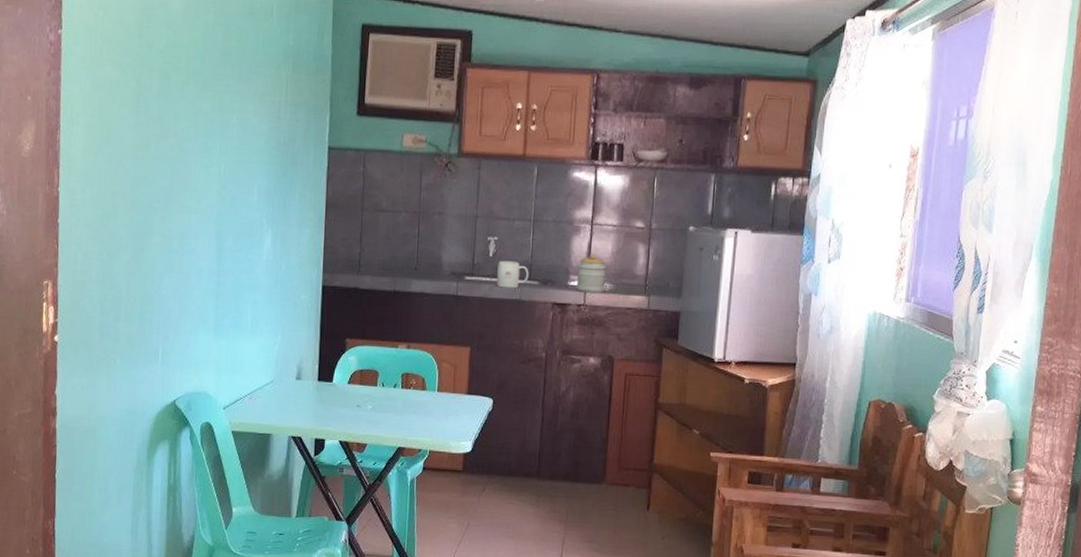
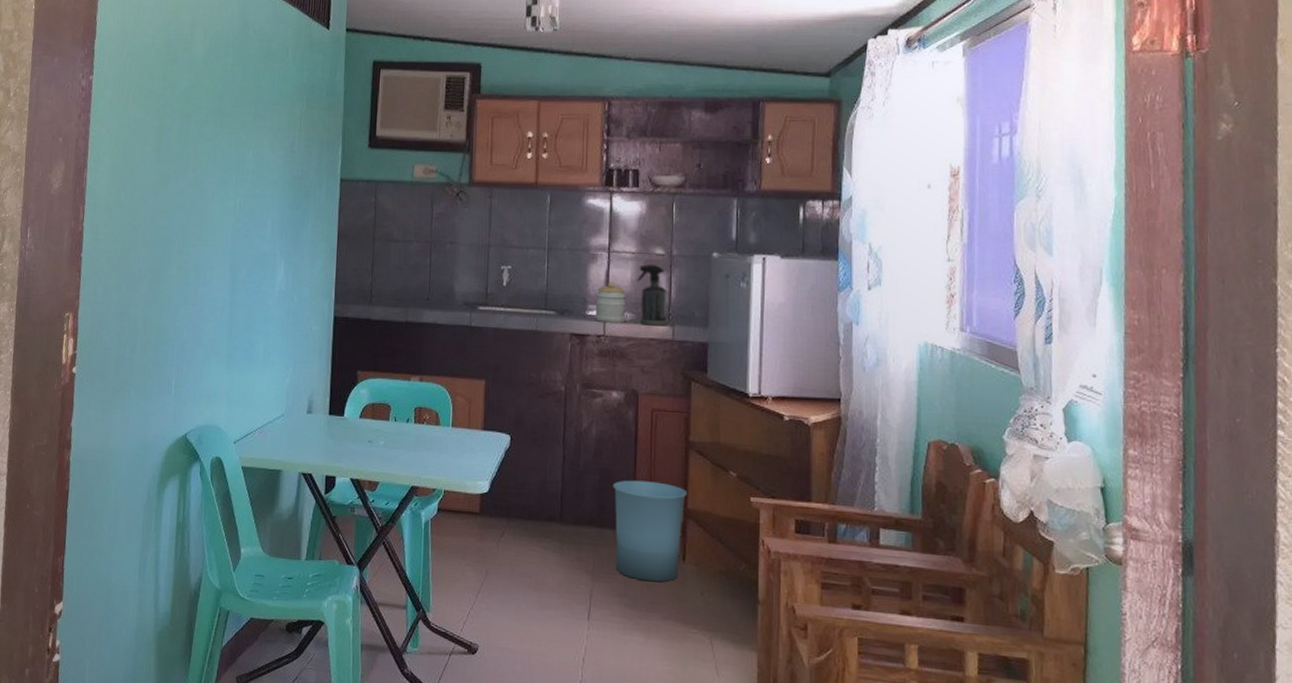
mug: present [496,260,529,289] -> none [510,289,545,319]
waste bin: none [586,438,654,529] -> present [612,480,687,583]
spray bottle: none [618,237,645,297] -> present [637,264,667,327]

